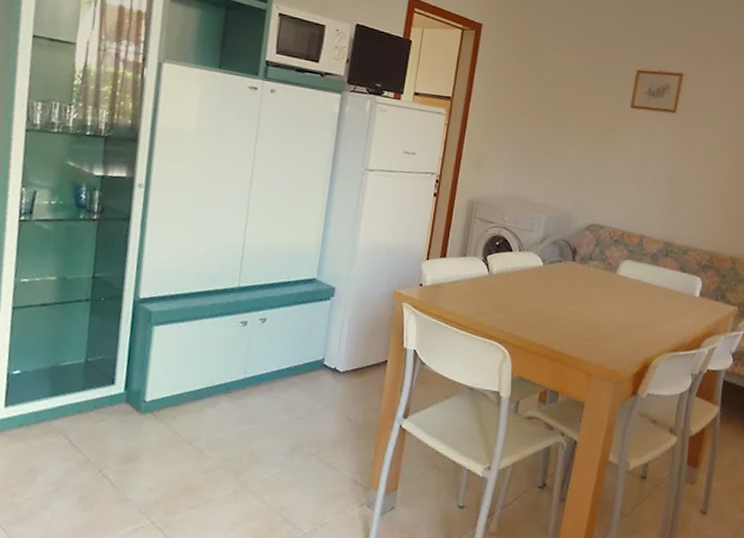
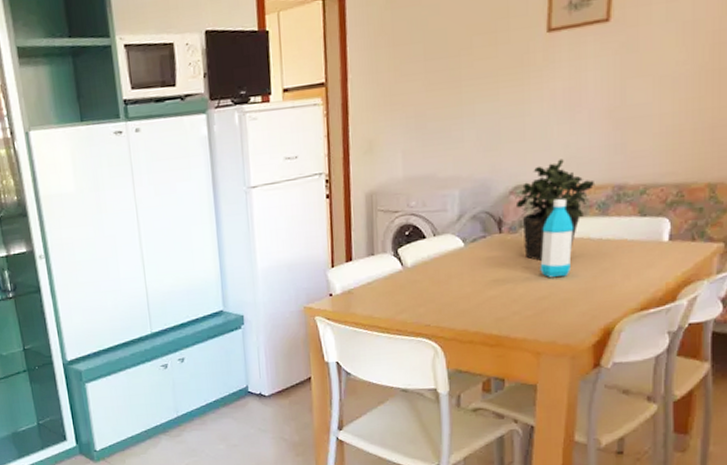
potted plant: none [588,210,650,292] -> present [515,158,594,261]
water bottle: none [600,243,631,310] -> present [540,199,574,278]

